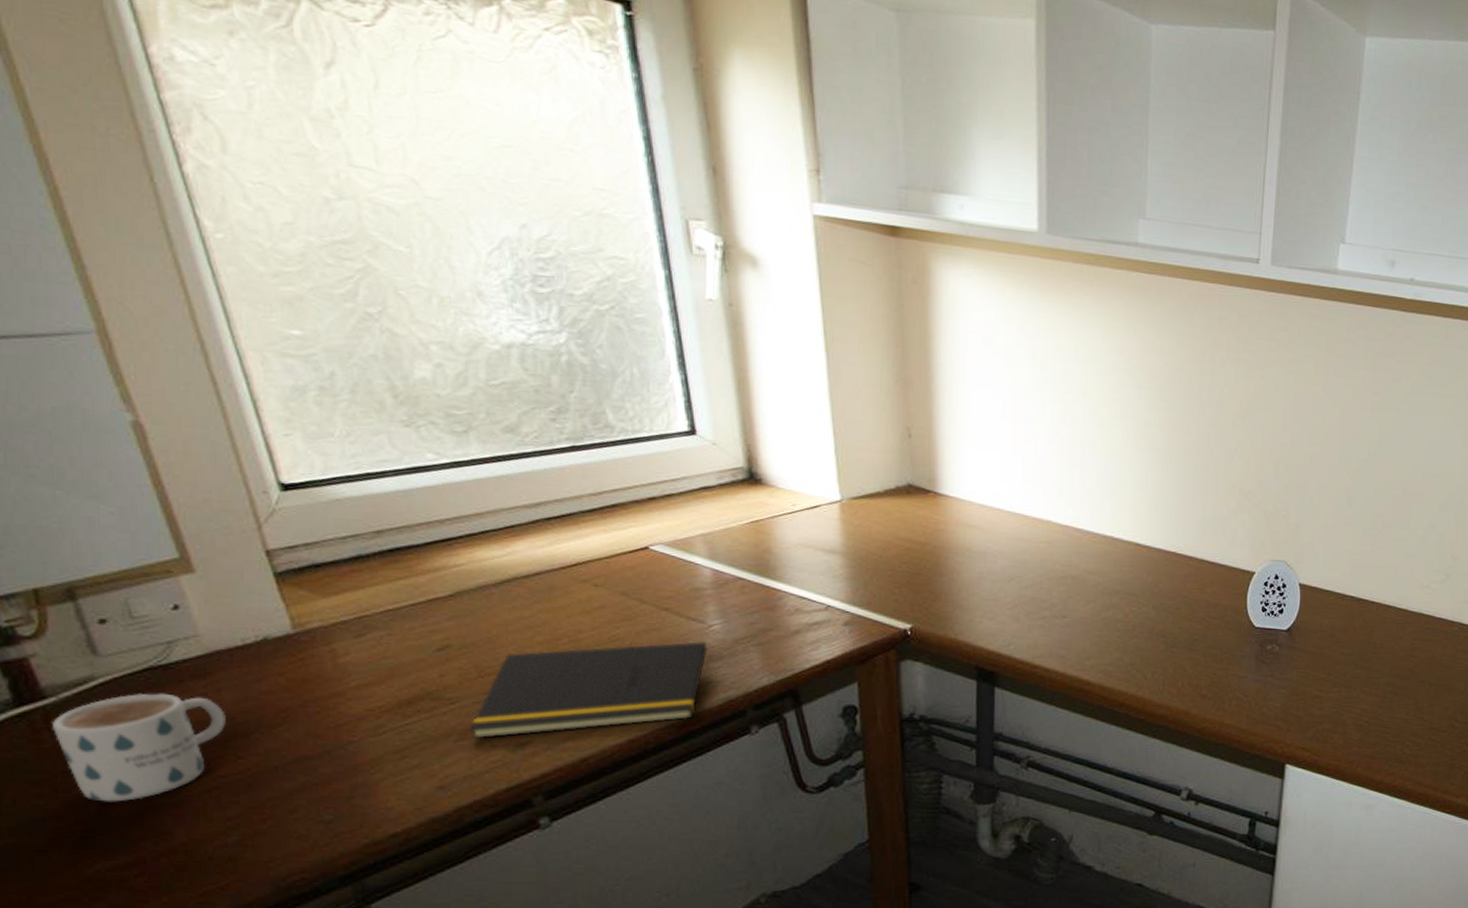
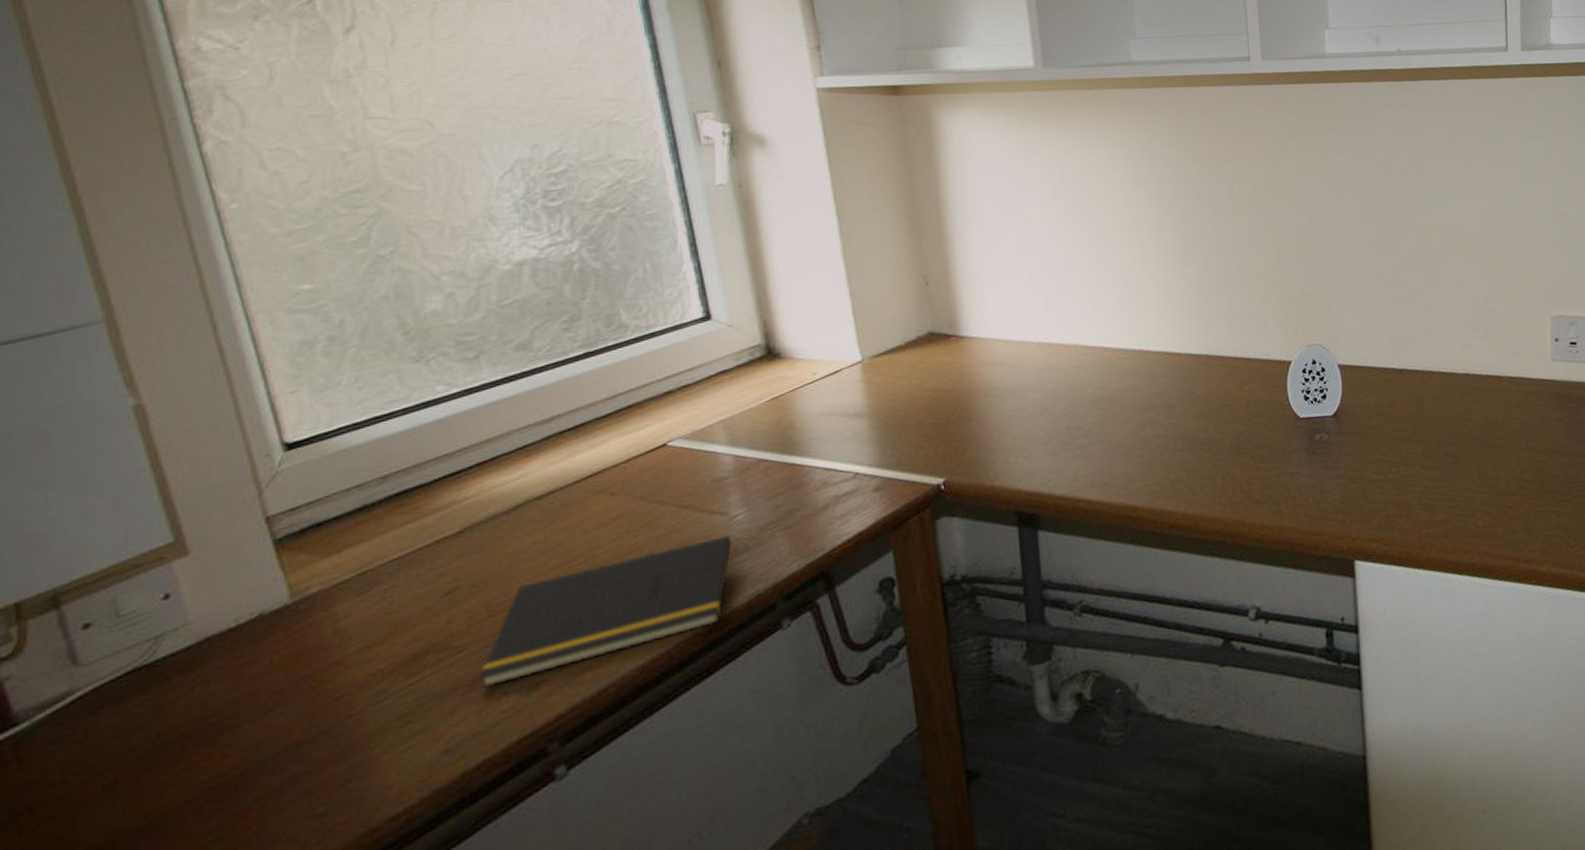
mug: present [51,692,226,802] -> none [20,693,213,838]

